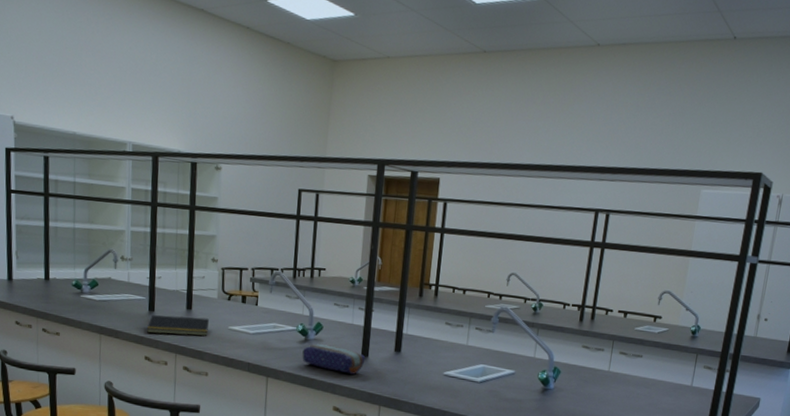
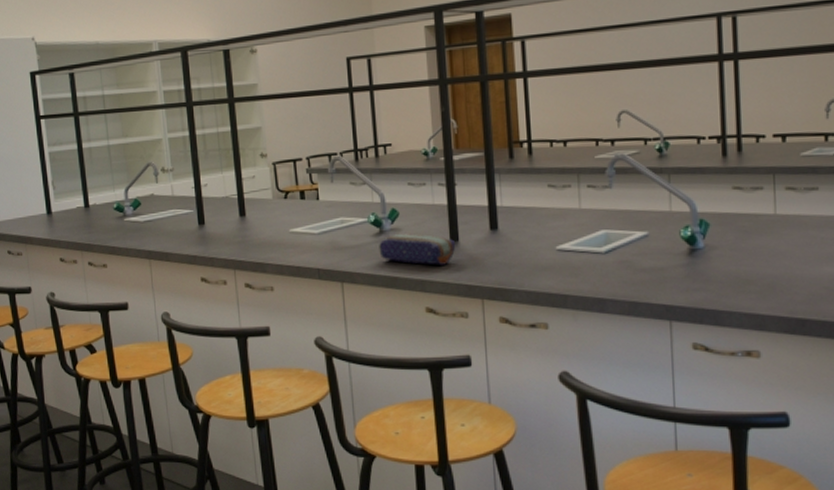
notepad: present [146,315,209,336] -> none [198,223,267,251]

